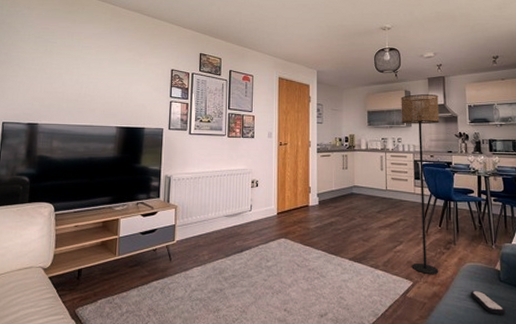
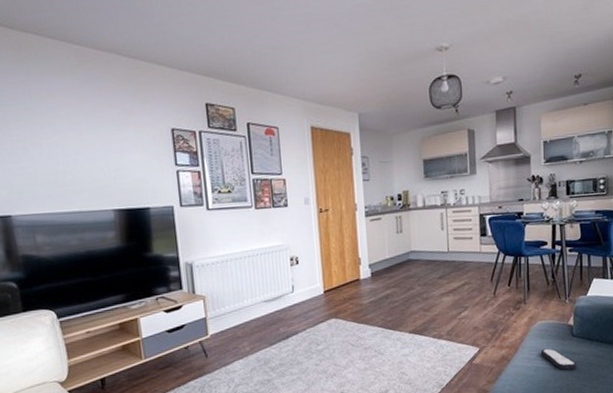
floor lamp: present [401,94,440,275] -> none [463,131,509,339]

